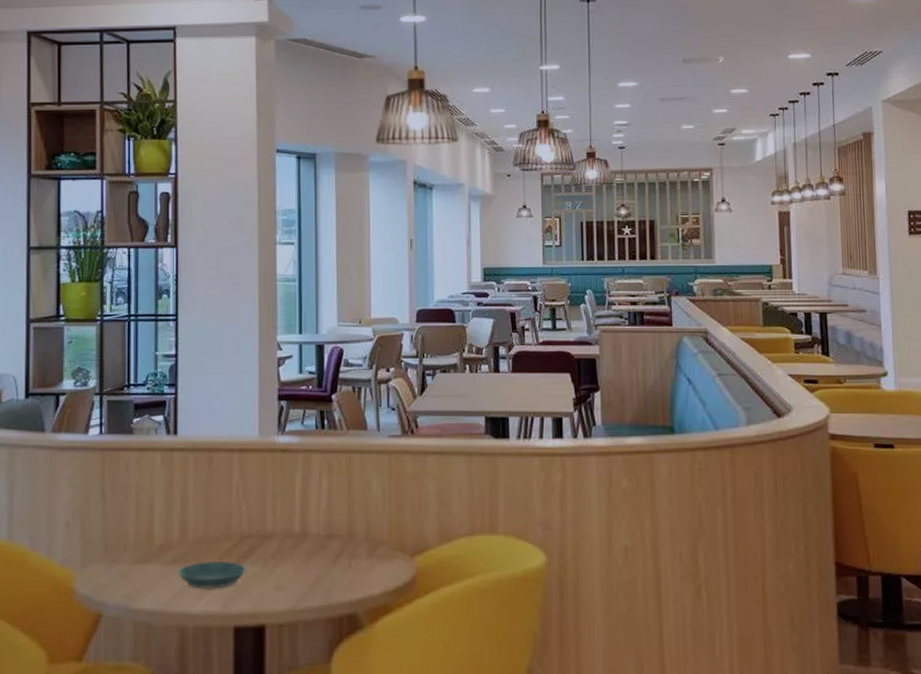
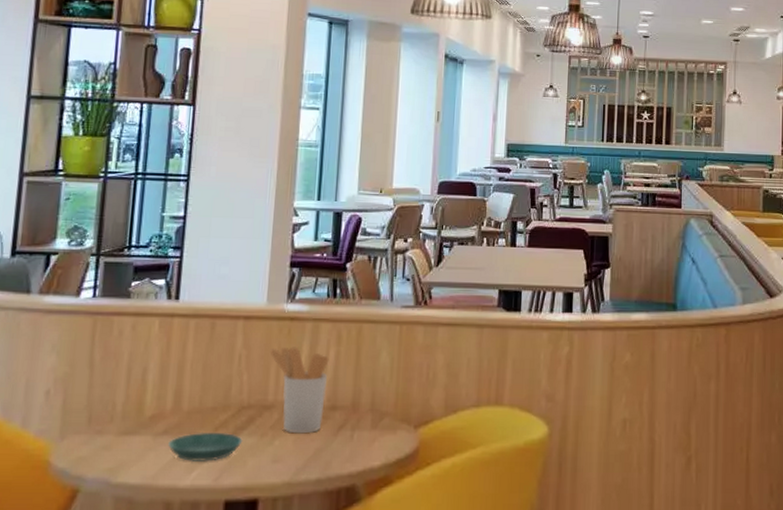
utensil holder: none [265,478,322,561] -> present [269,347,329,433]

